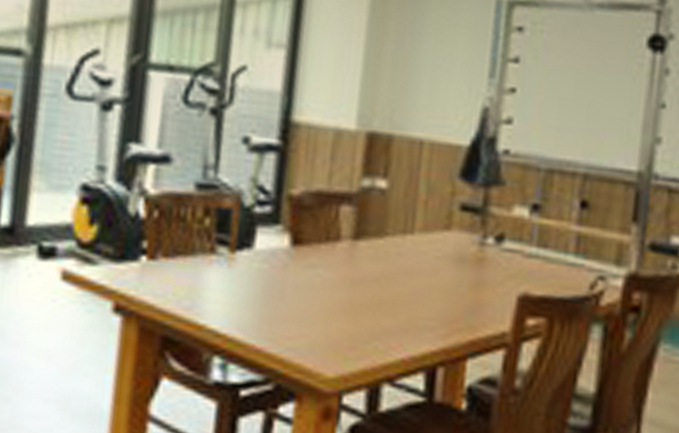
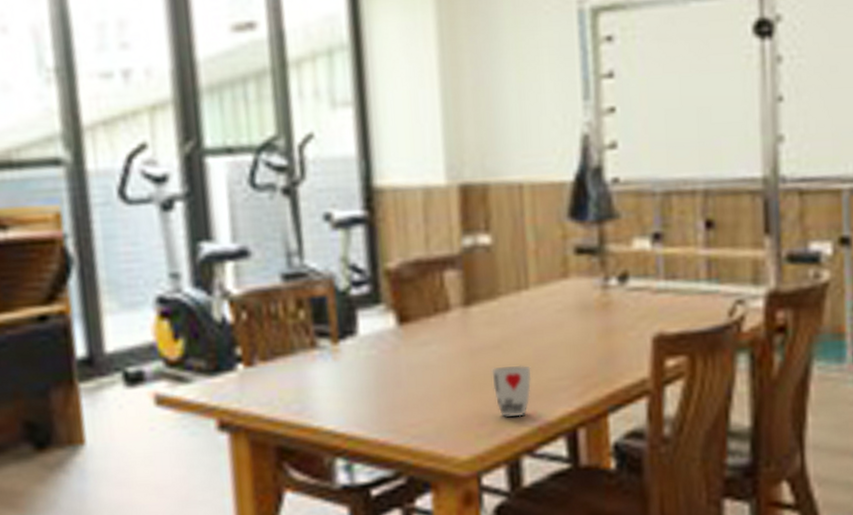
cup: none [366,299,404,347] -> present [491,365,532,417]

